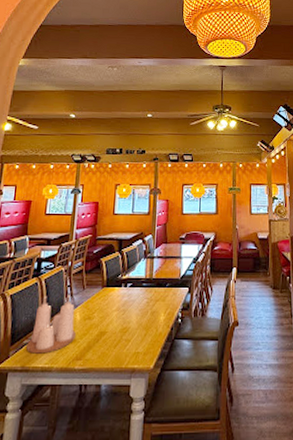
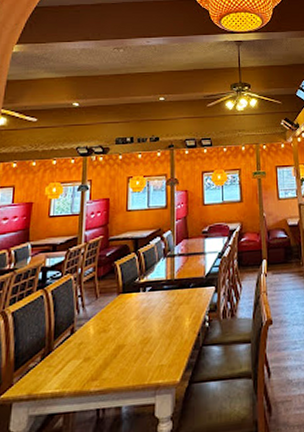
condiment set: present [26,295,76,354] -> none [33,306,90,378]

